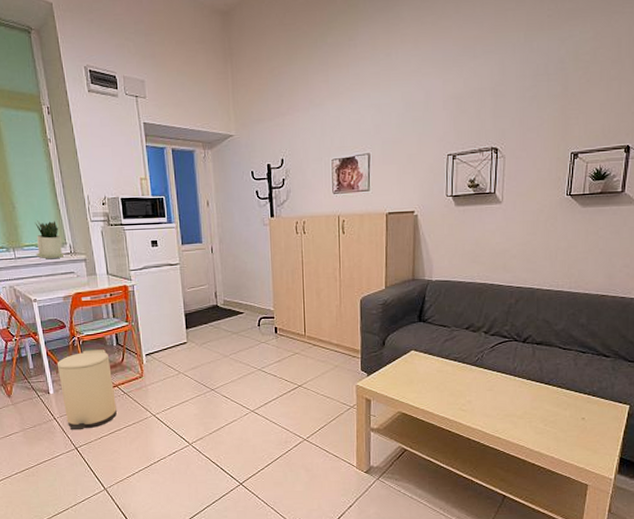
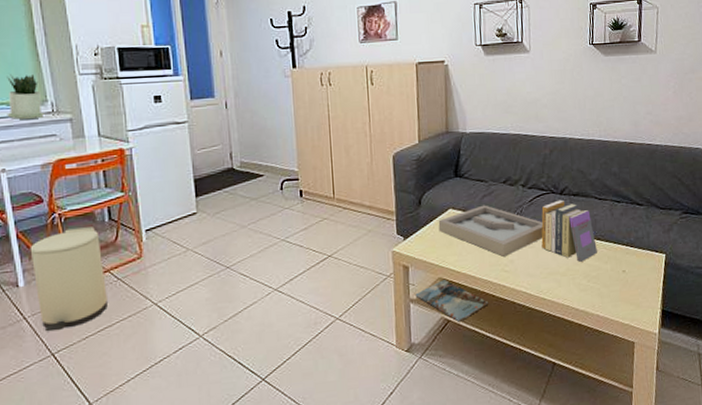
magazine: none [376,413,445,452] -> present [415,279,489,322]
decorative tray: none [400,348,503,397] -> present [438,205,544,257]
books: none [500,347,557,407] -> present [541,199,597,262]

